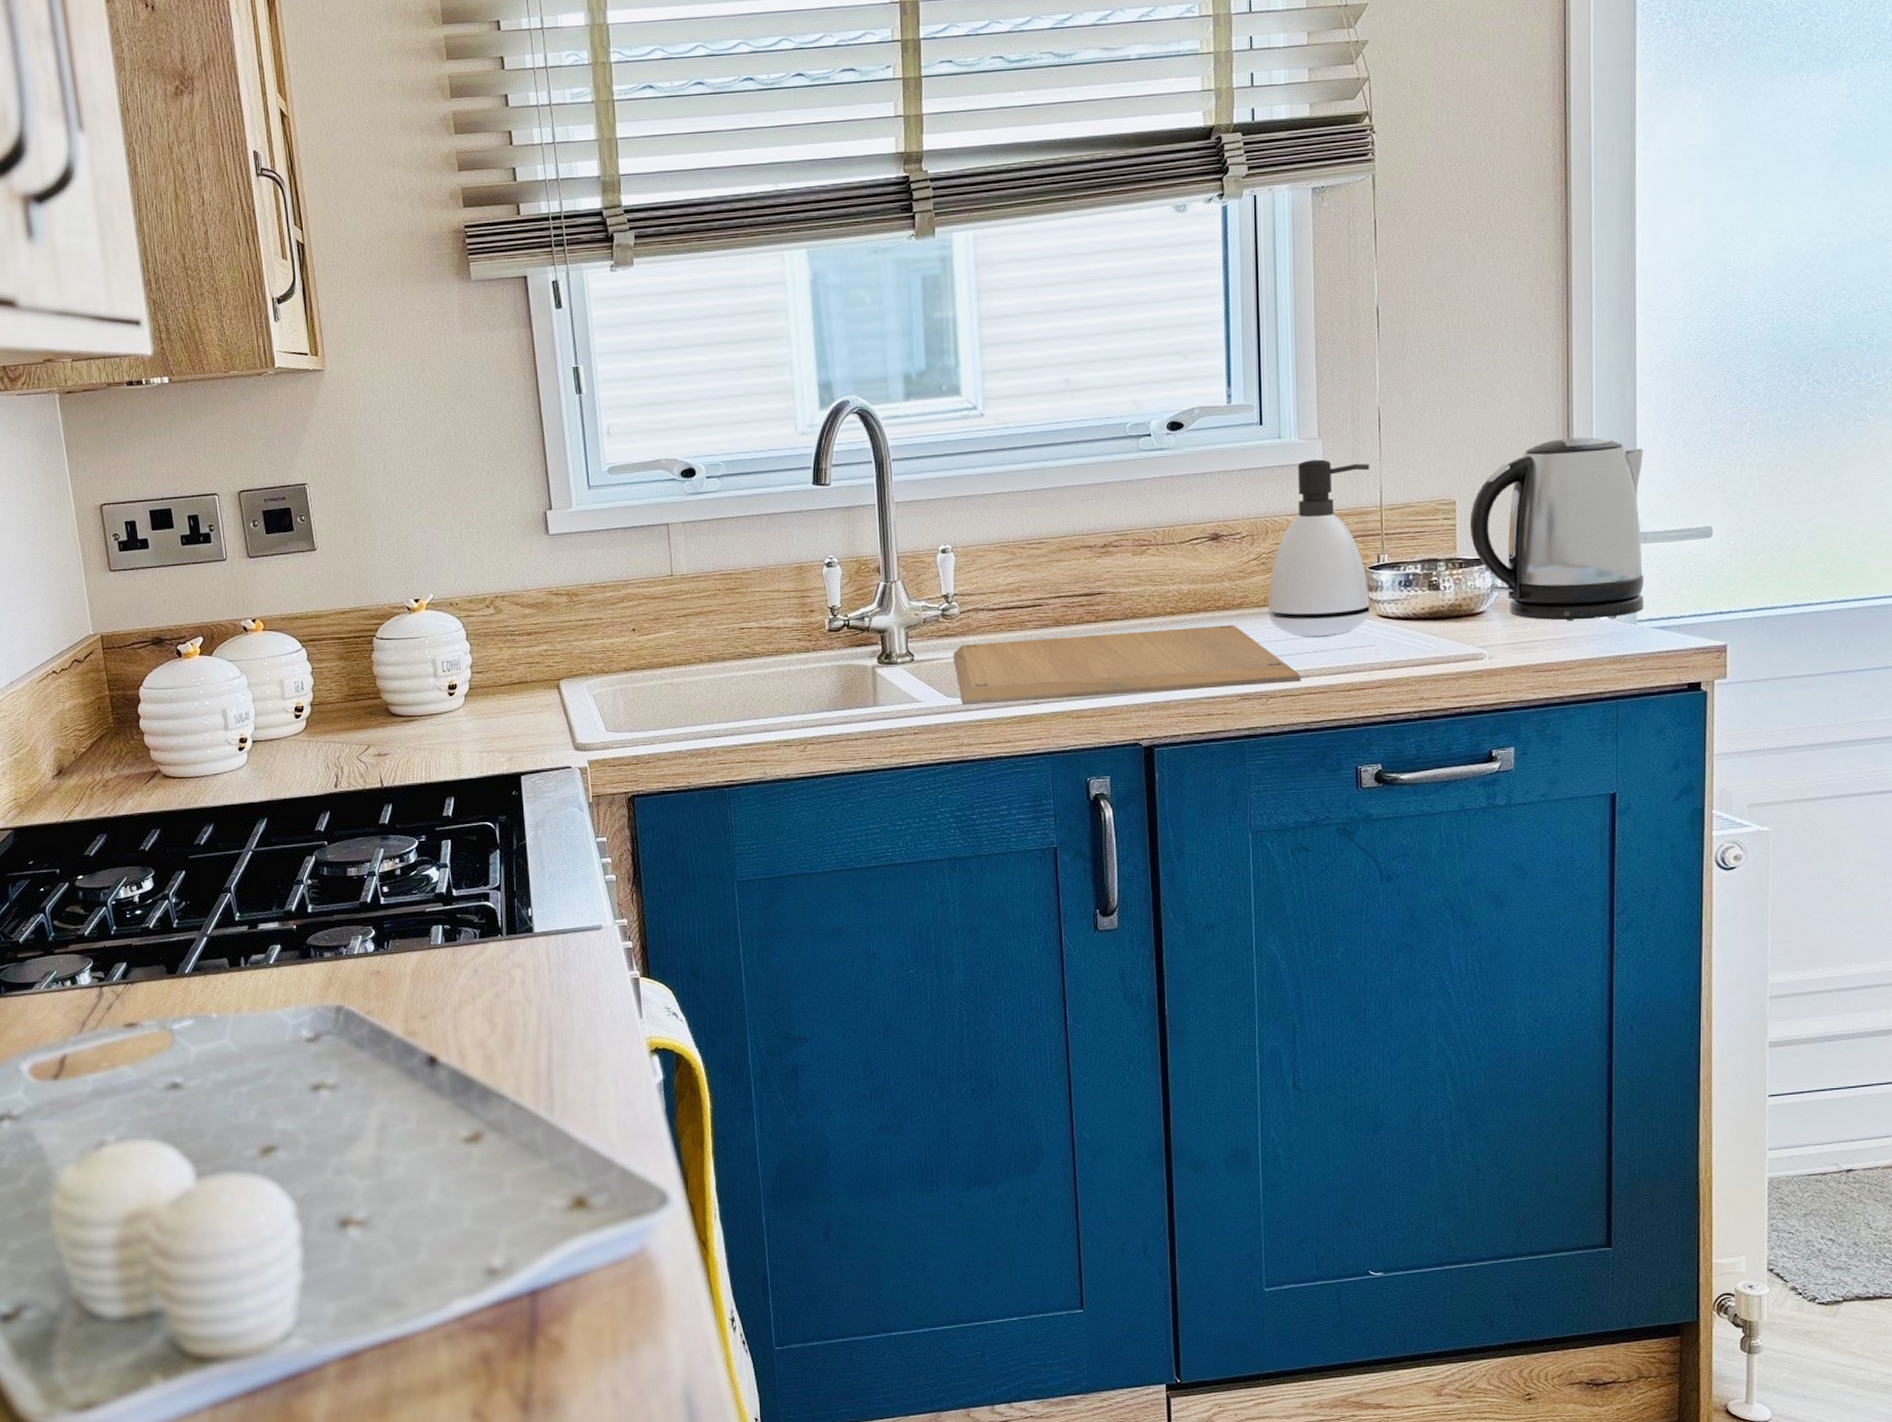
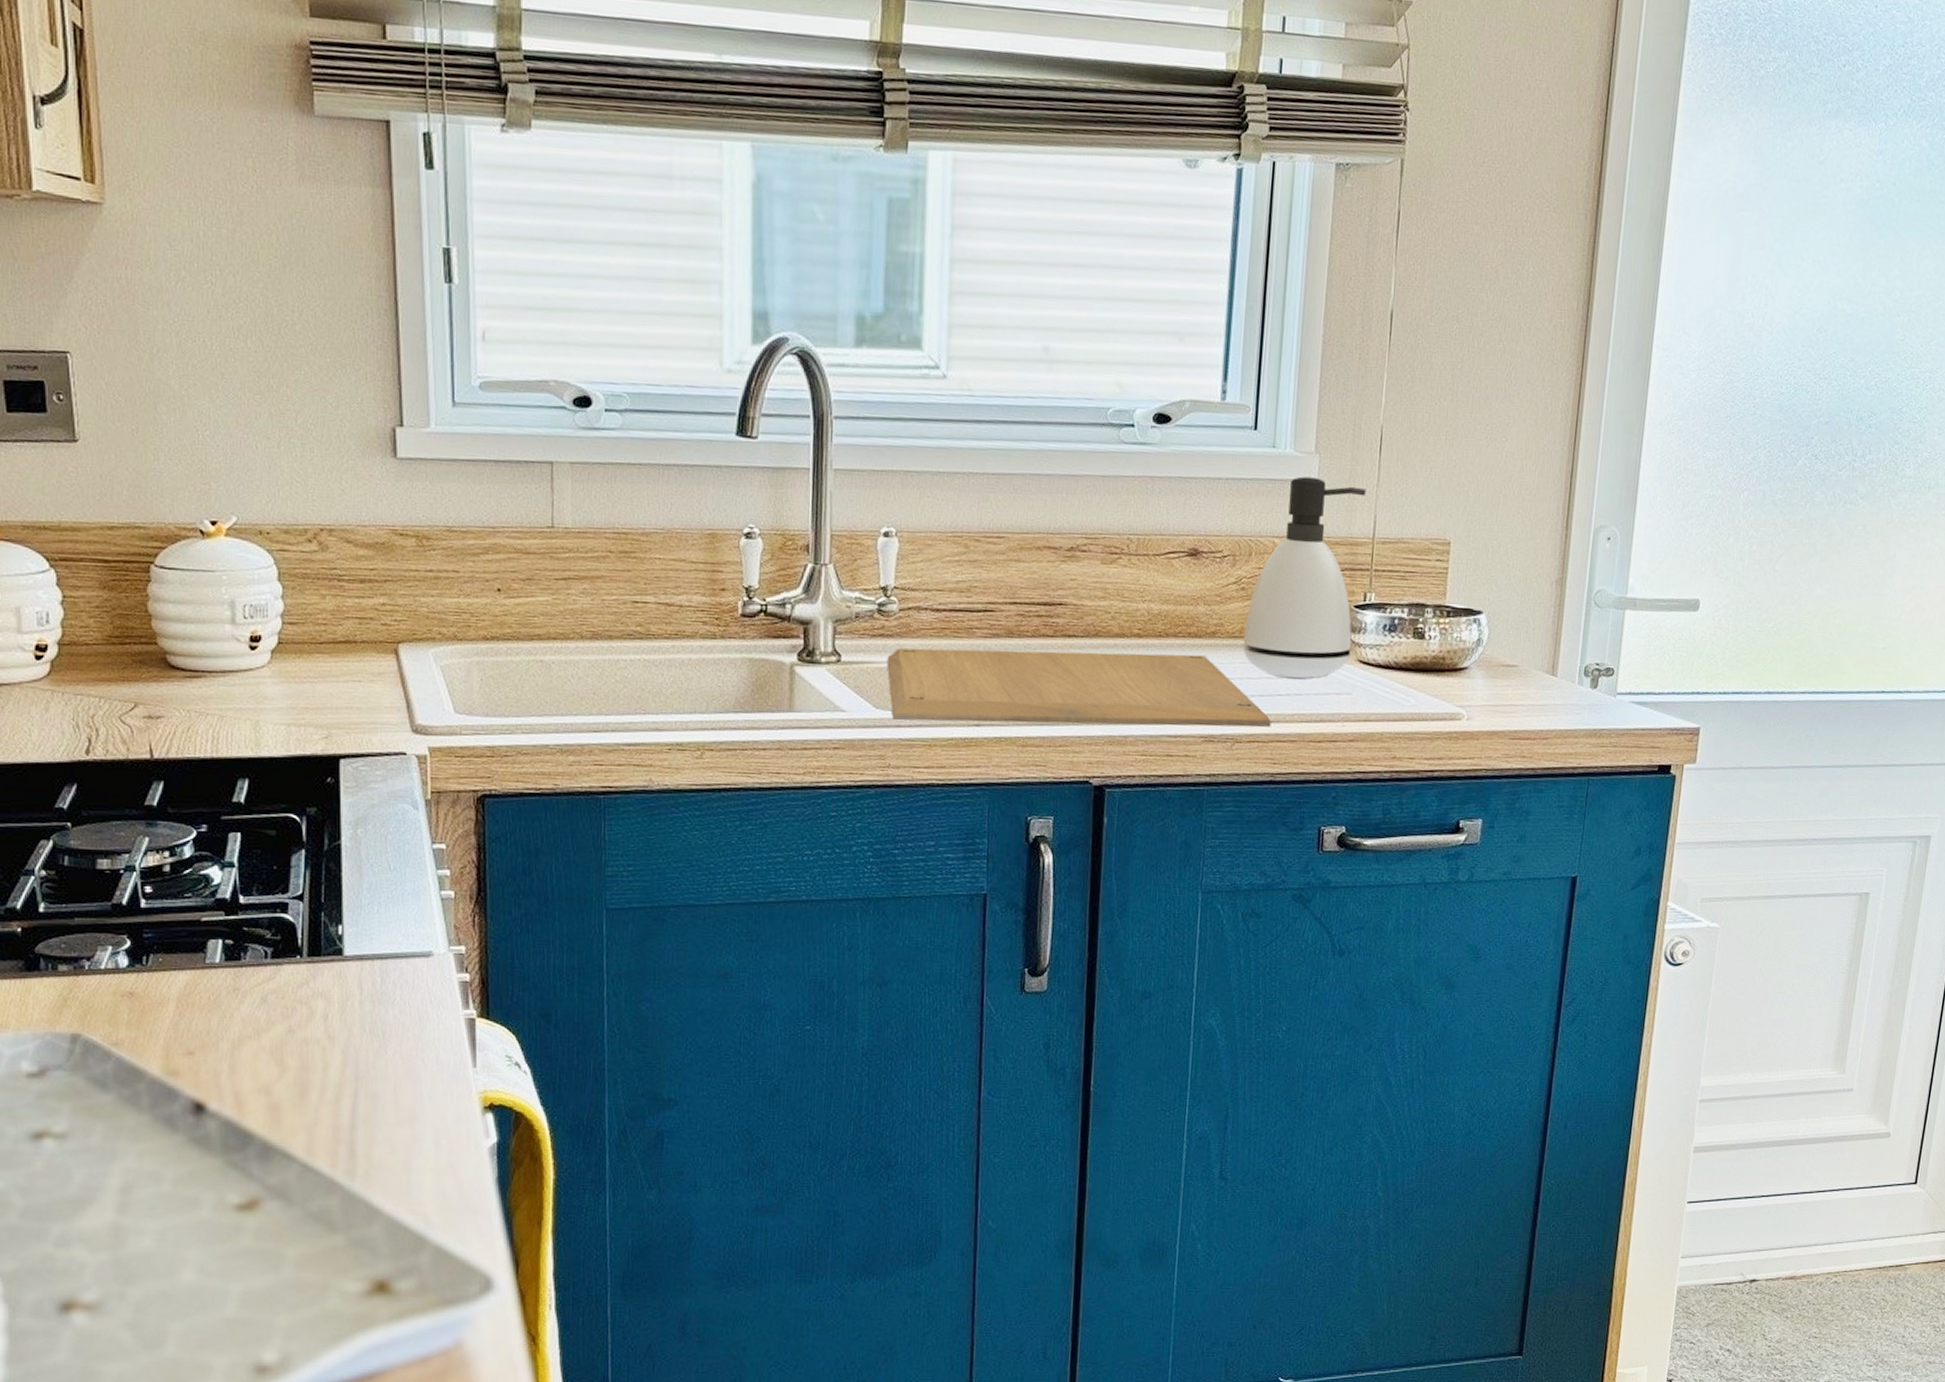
kettle: present [1469,437,1644,622] -> none [1462,485,1643,688]

